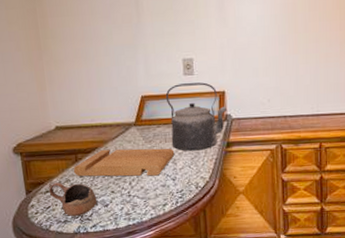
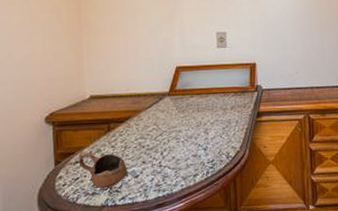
cutting board: present [73,148,175,177] -> none [105,117,207,147]
kettle: present [165,82,228,151] -> none [199,54,258,121]

